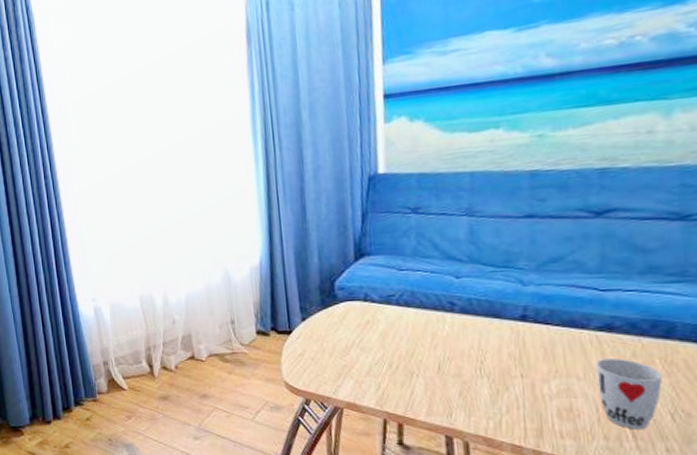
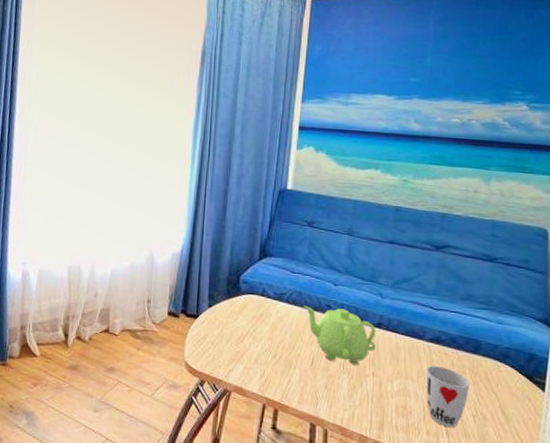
teapot: none [419,304,522,368] -> present [303,305,376,366]

